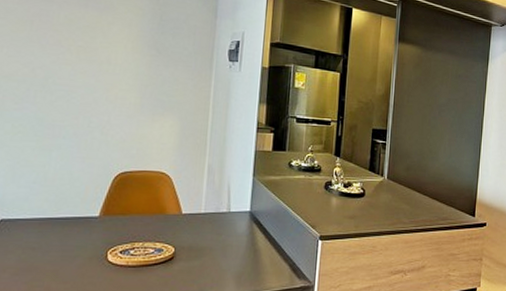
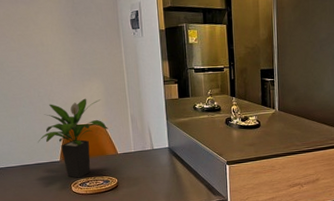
potted plant: none [72,137,175,243] -> present [38,98,108,178]

